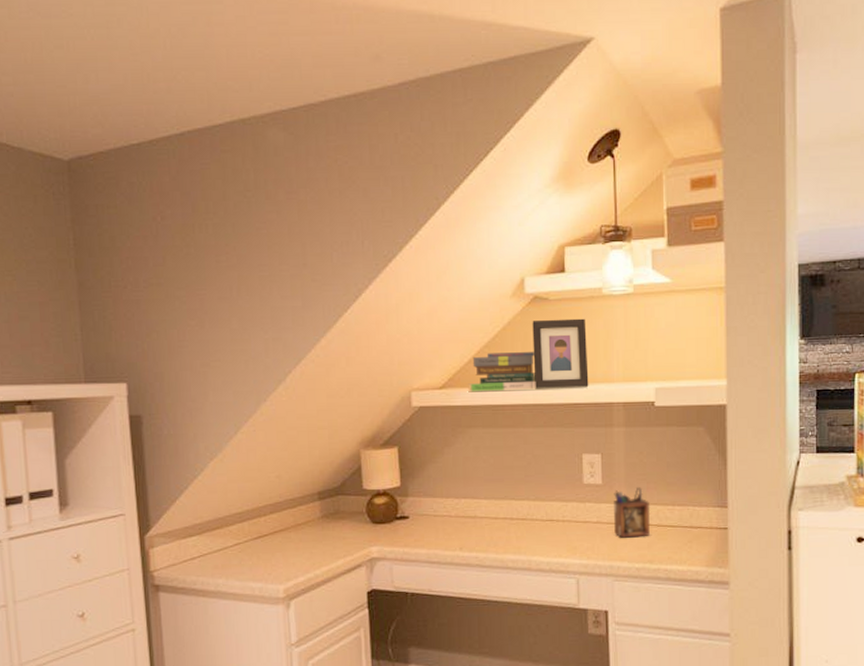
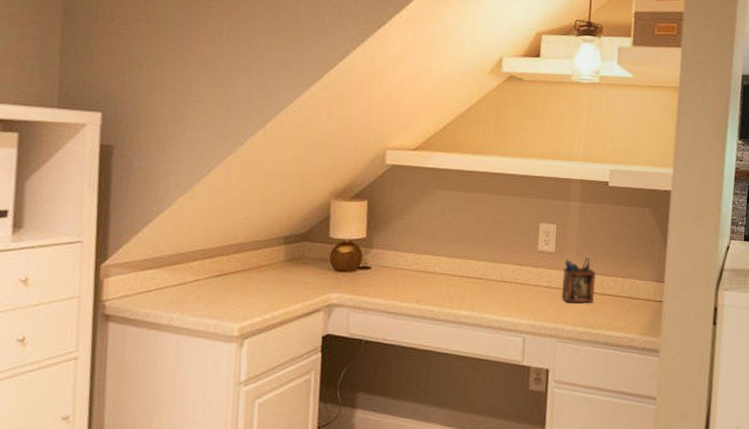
books: present [468,352,536,392] -> none [440,122,505,160]
picture frame: present [532,318,589,389] -> none [502,97,555,163]

